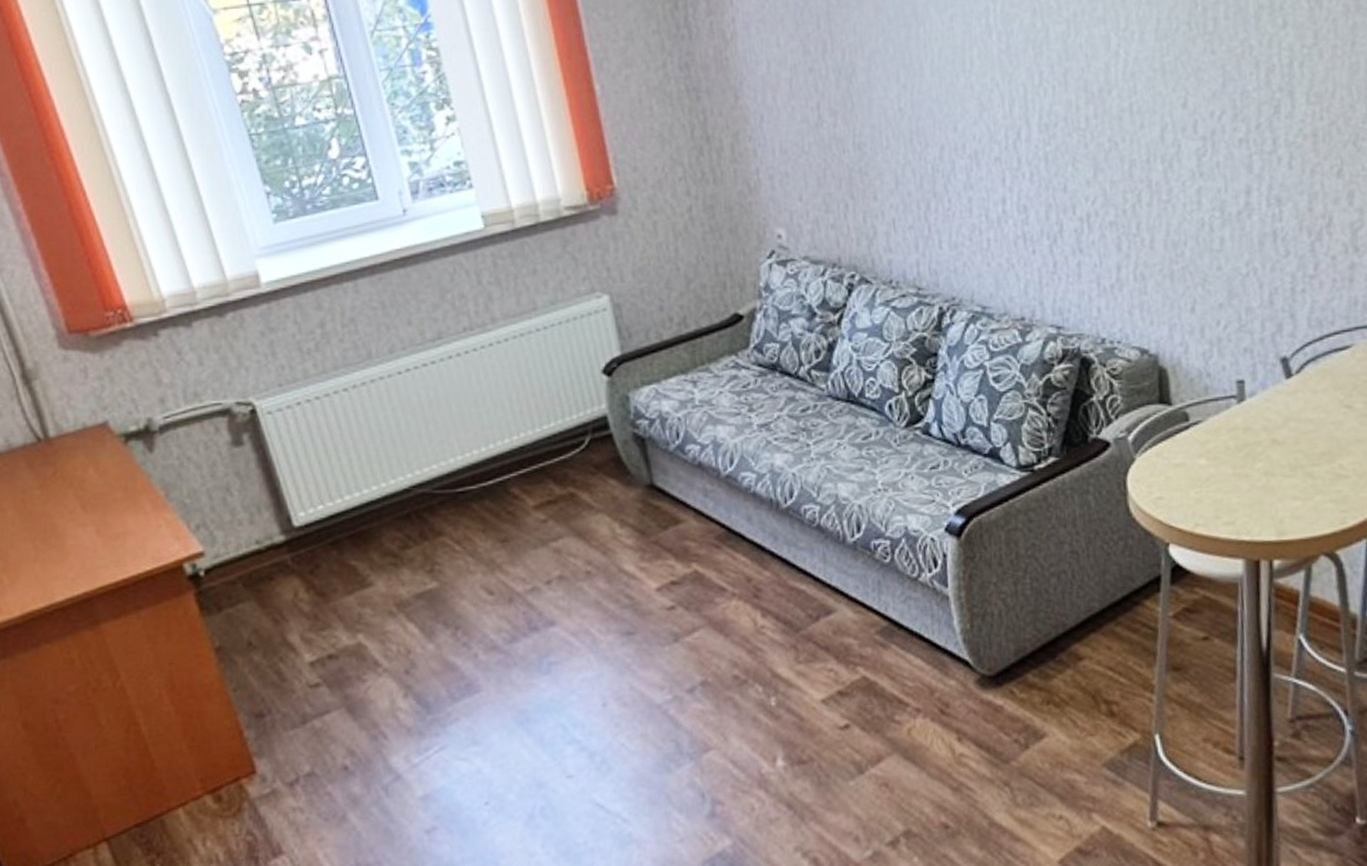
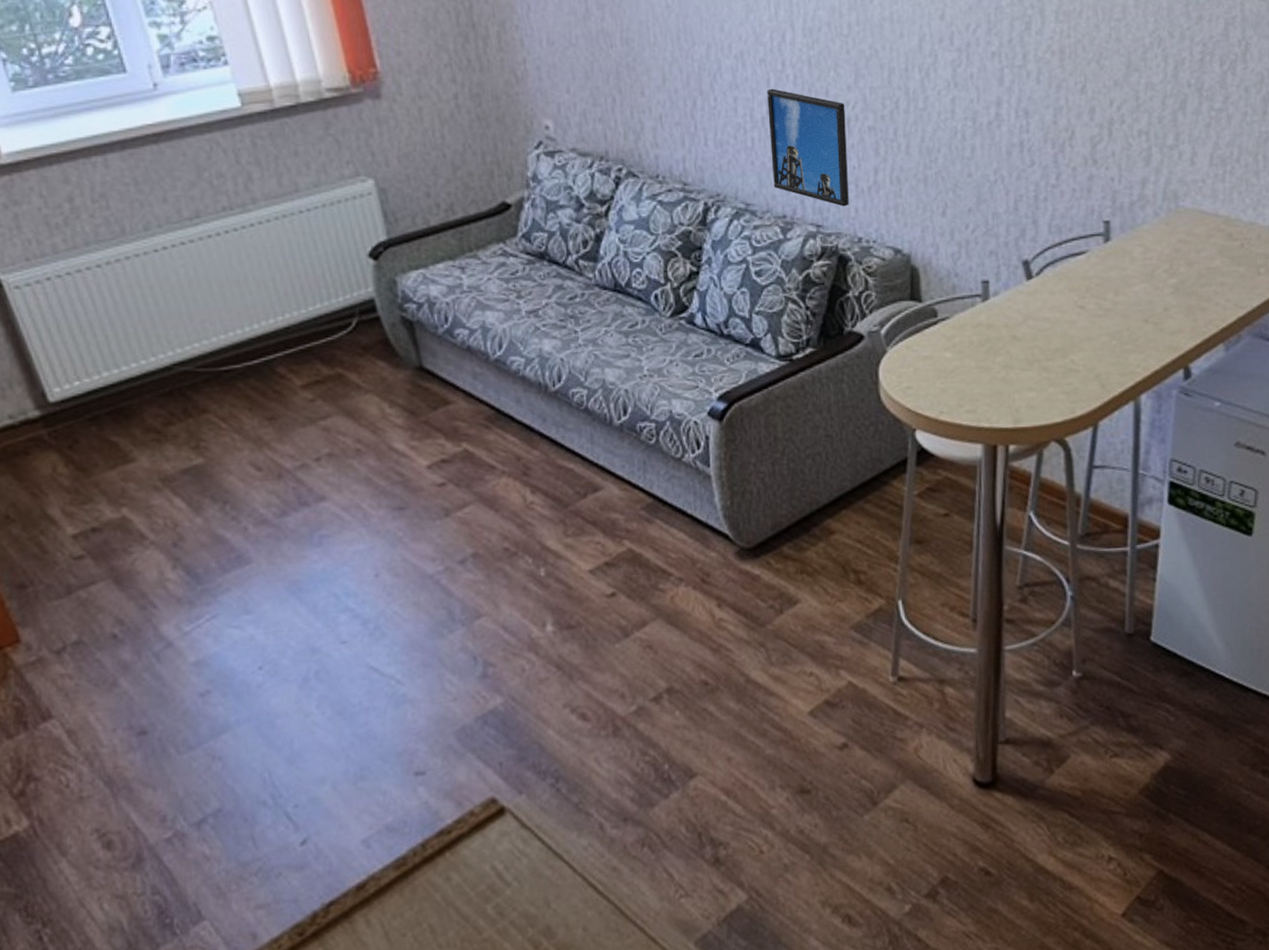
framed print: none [1002,187,1091,307] -> present [767,88,849,207]

